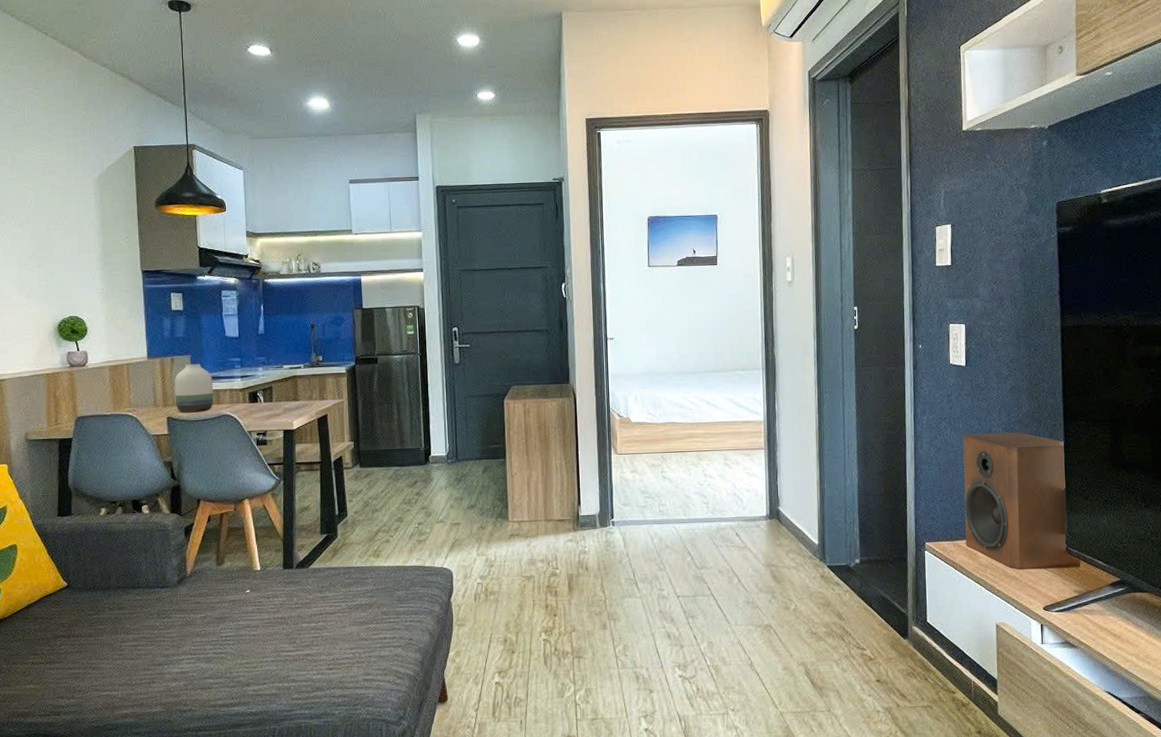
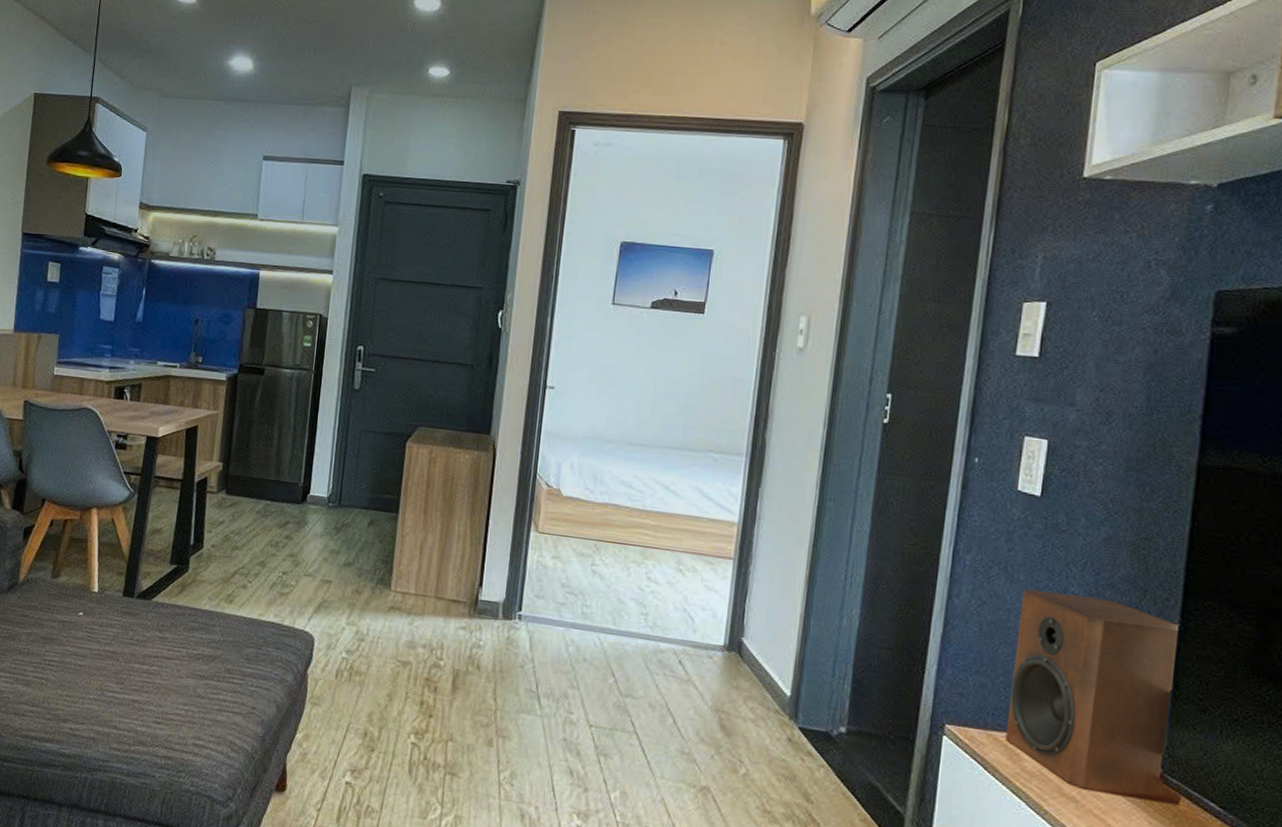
vase: present [174,364,214,413] -> none [35,344,79,402]

